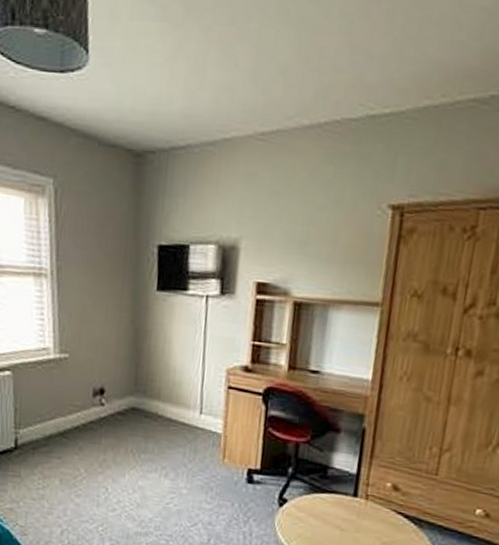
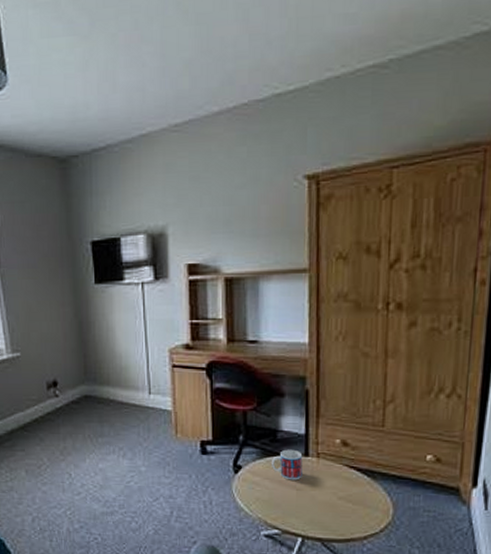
mug: none [318,487,351,521] -> present [272,449,303,480]

